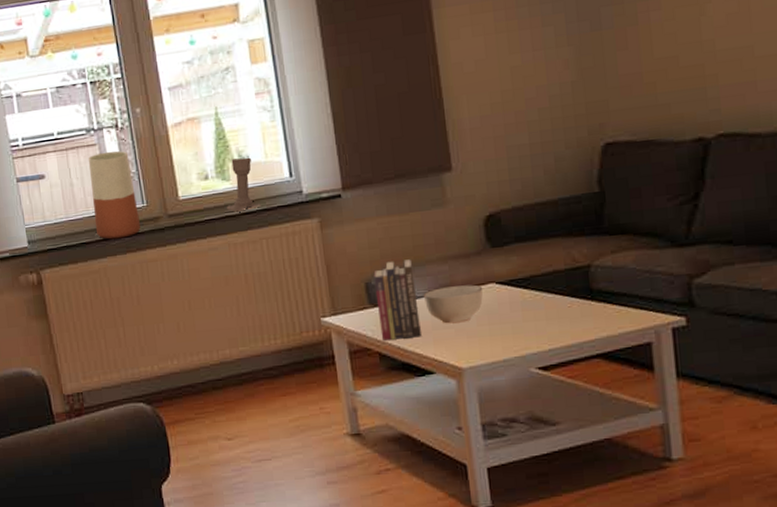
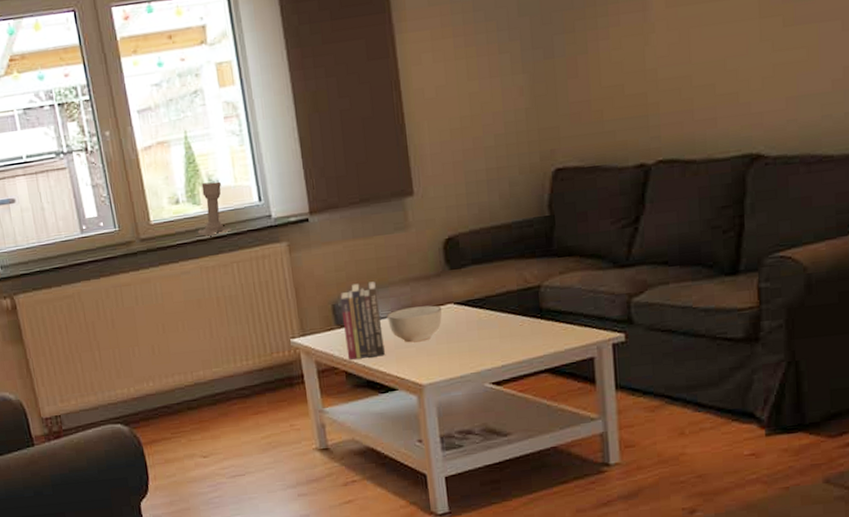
vase: present [89,151,140,240] -> none [59,174,113,264]

